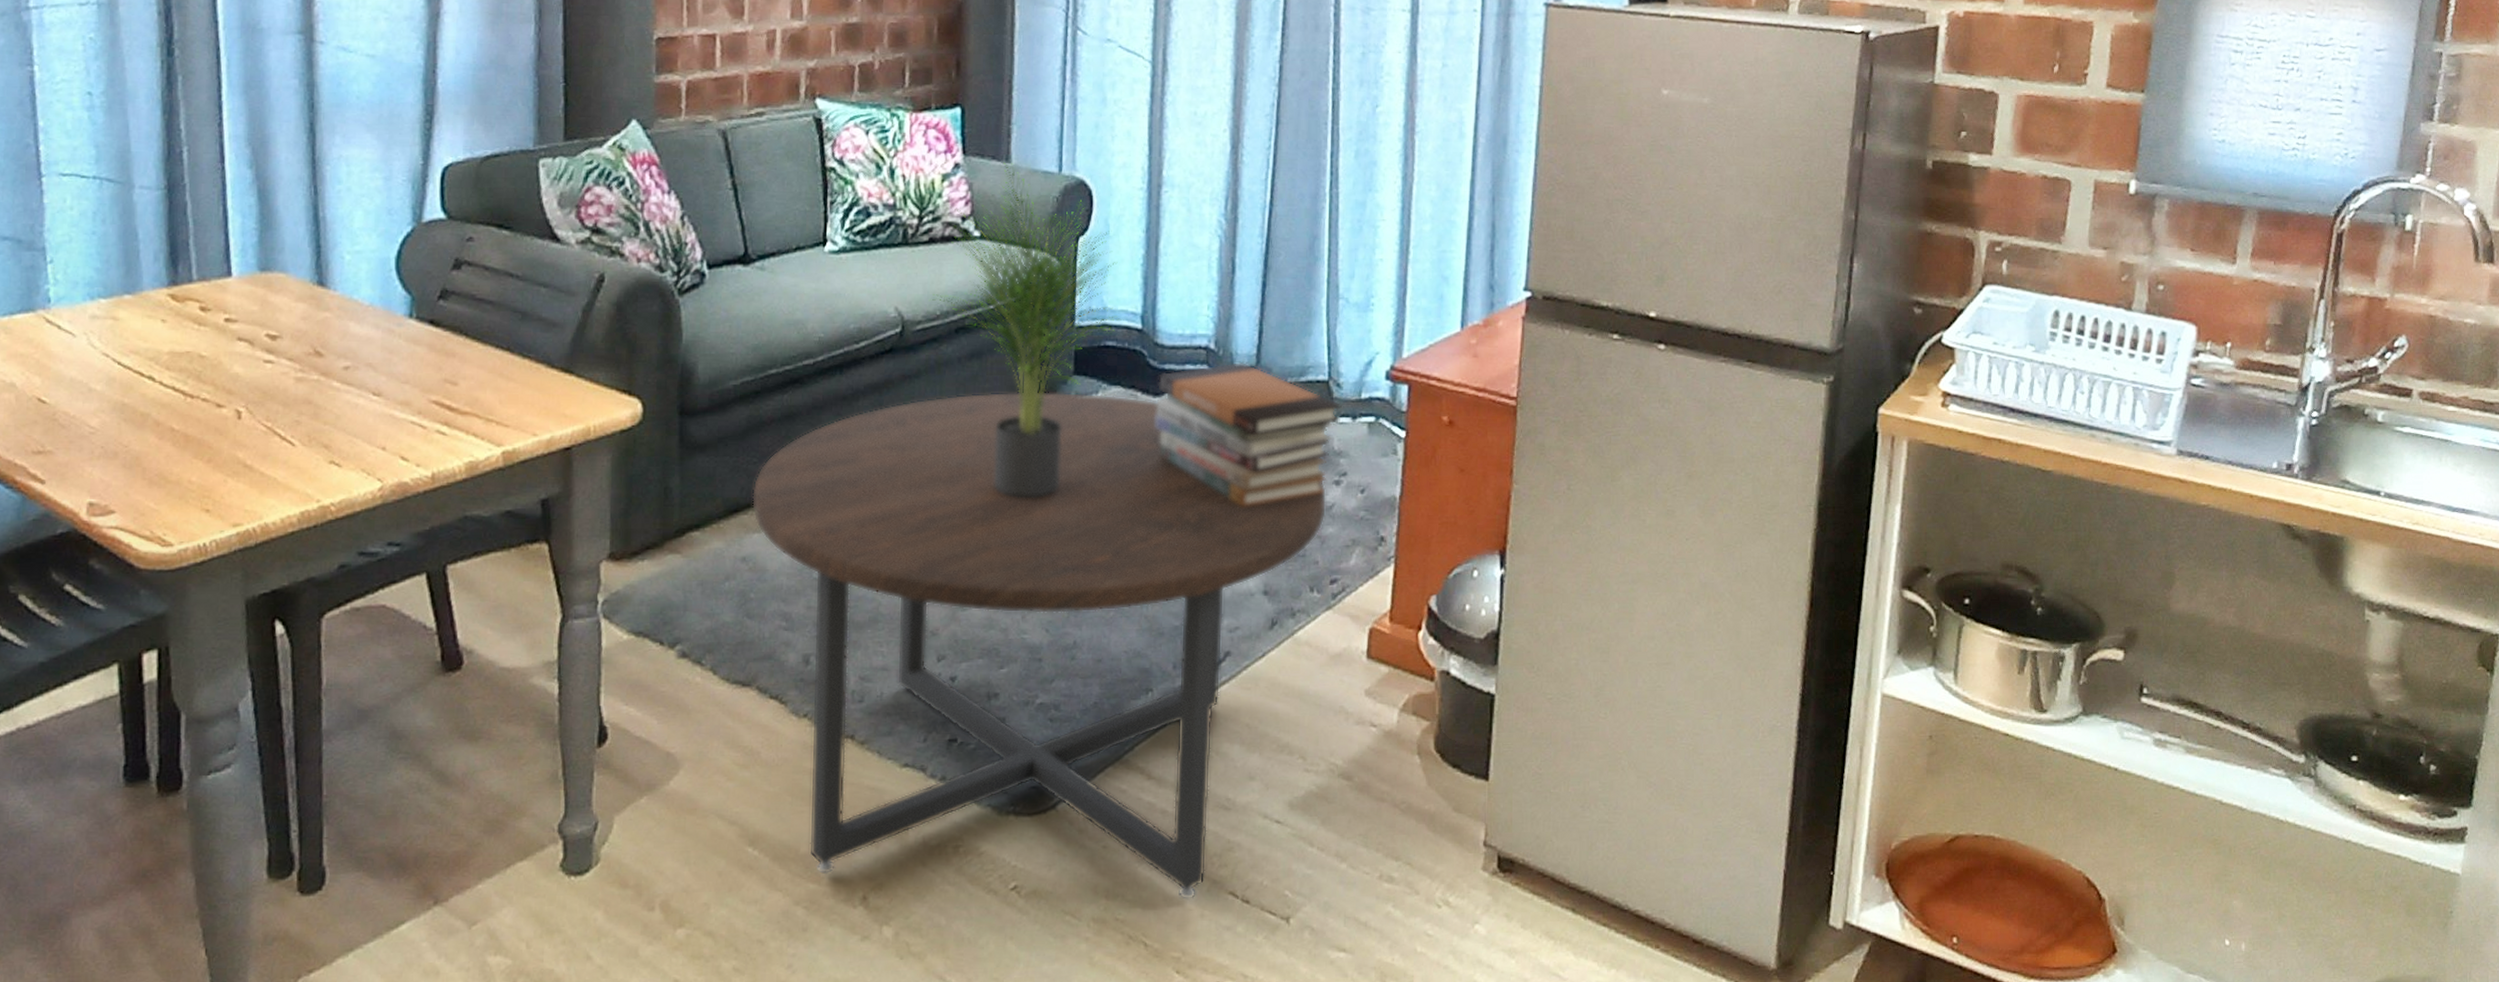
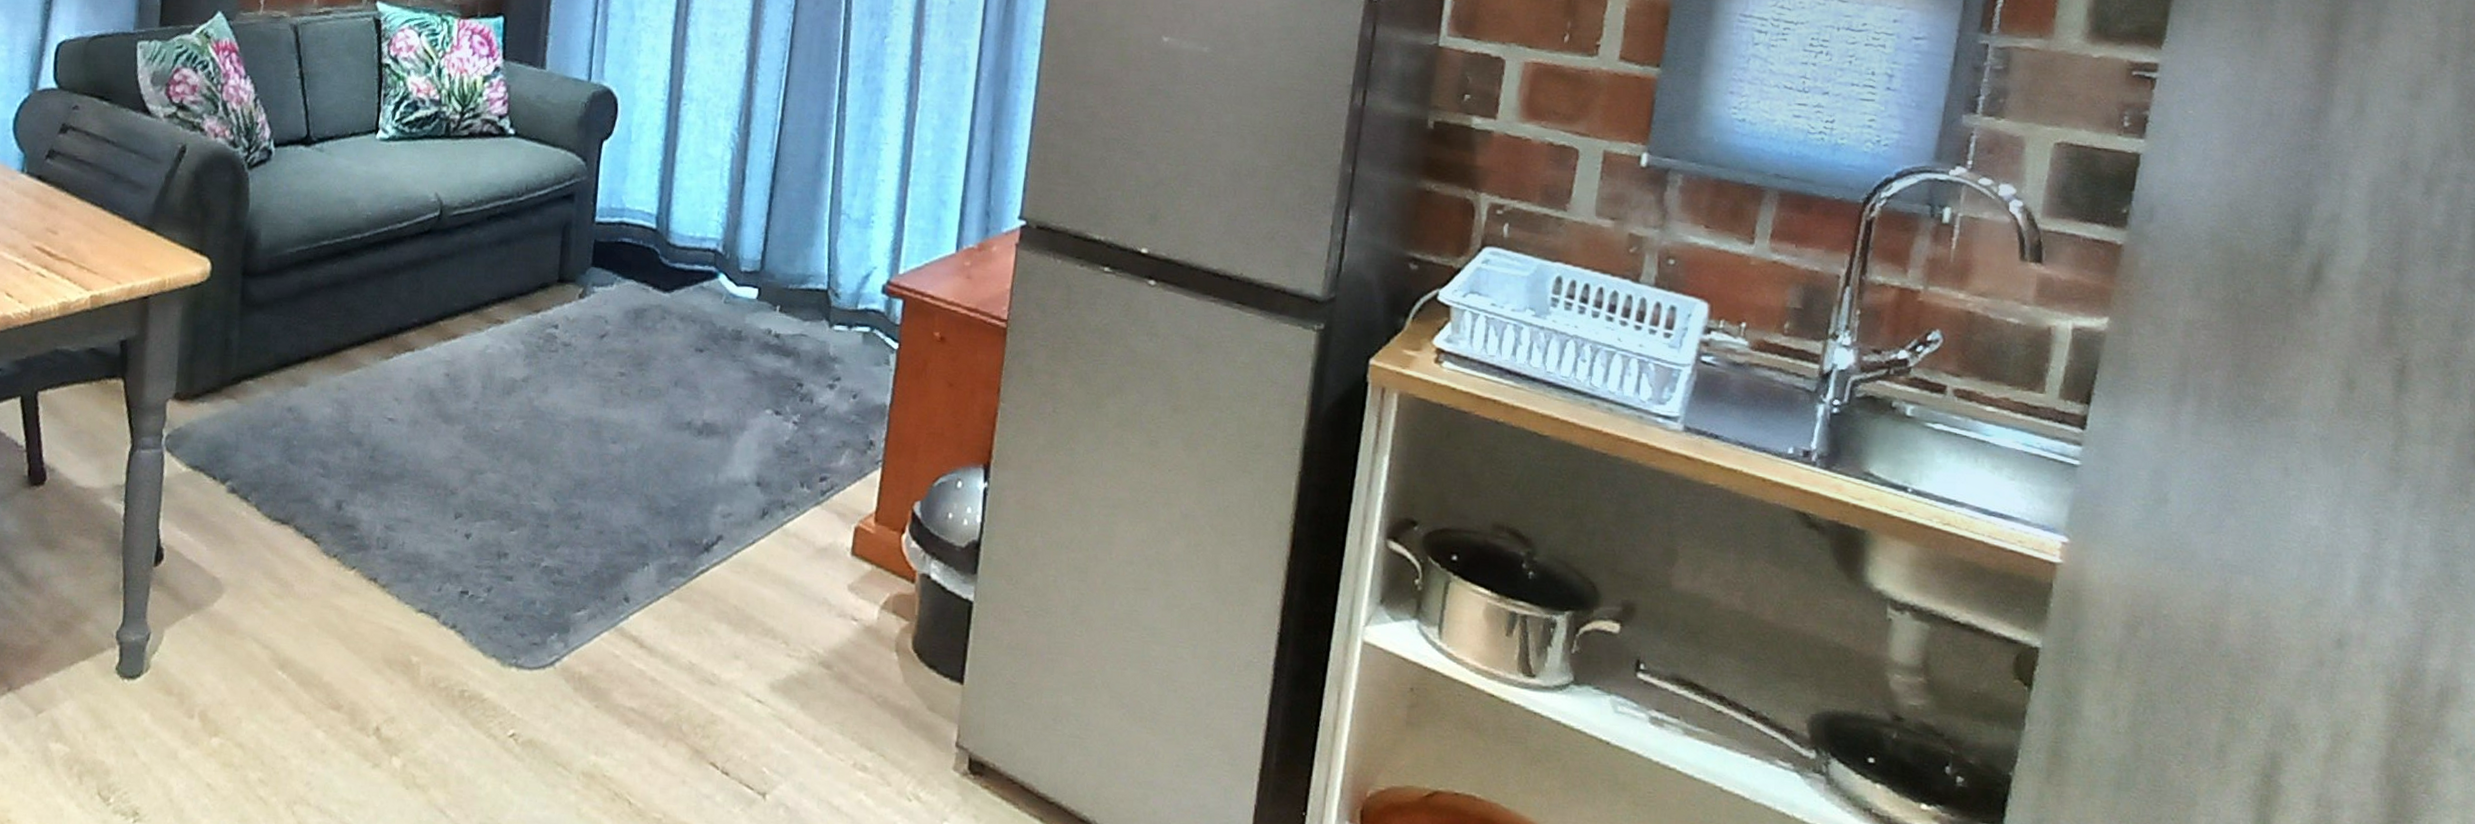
coffee table: present [752,392,1327,901] -> none [299,276,821,766]
potted plant: present [930,162,1124,498] -> none [466,68,640,377]
book stack: present [1155,361,1342,507] -> none [664,265,839,402]

